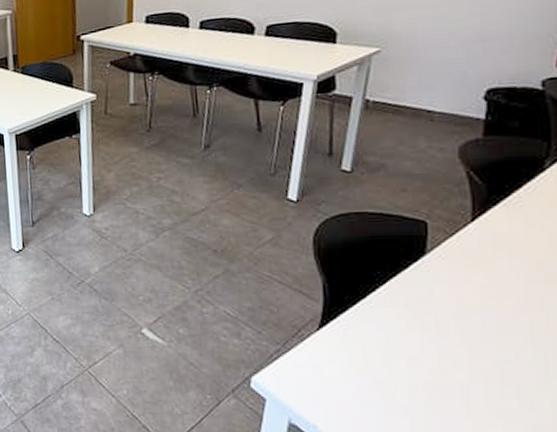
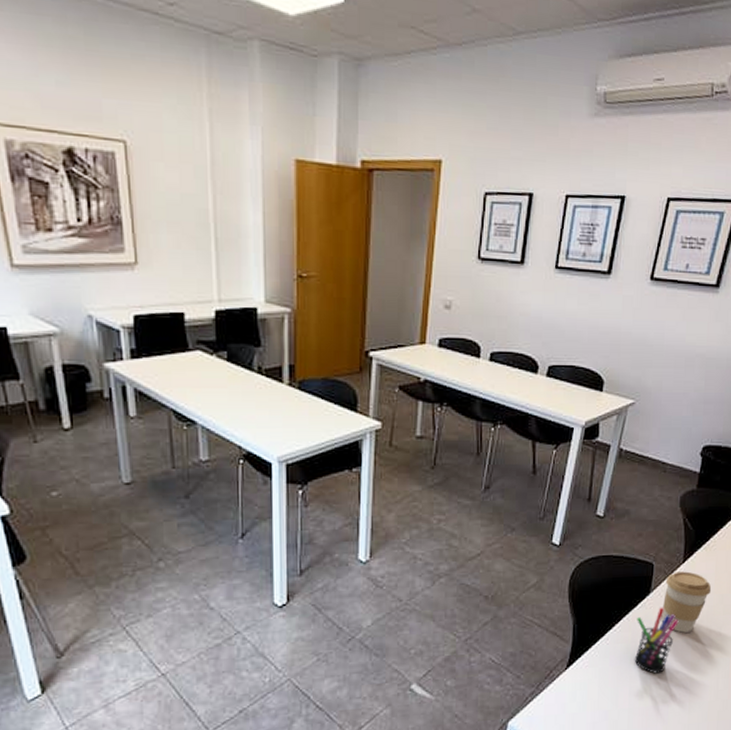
pen holder: none [410,270,474,346] -> present [634,607,679,674]
coffee cup: none [445,231,522,302] -> present [661,571,712,633]

